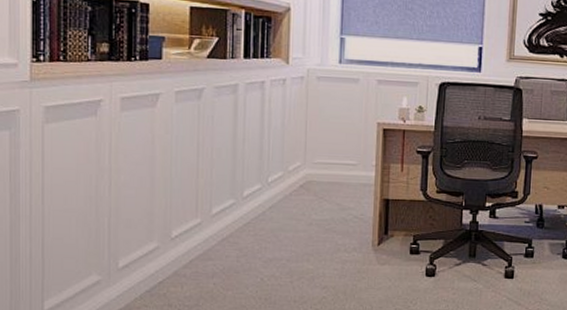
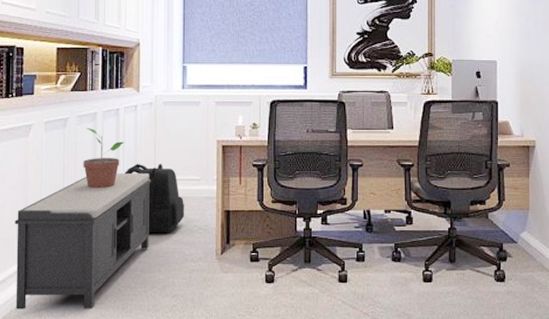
bench: none [139,154,302,299] -> present [15,173,152,310]
potted plant: none [221,101,270,170] -> present [83,128,124,189]
backpack: none [270,144,339,221] -> present [125,164,185,233]

